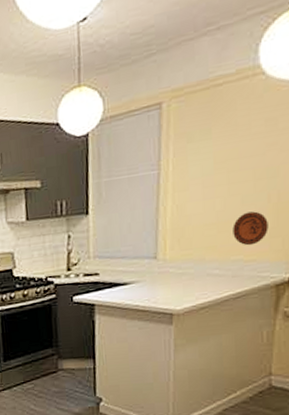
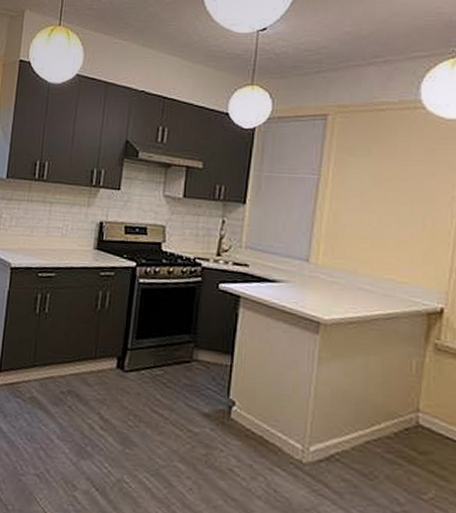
decorative plate: present [232,211,269,246] -> none [387,233,422,268]

